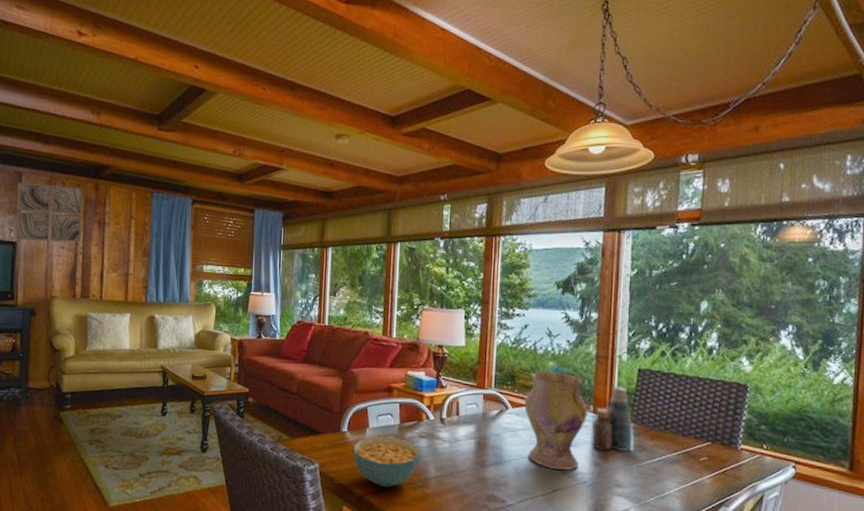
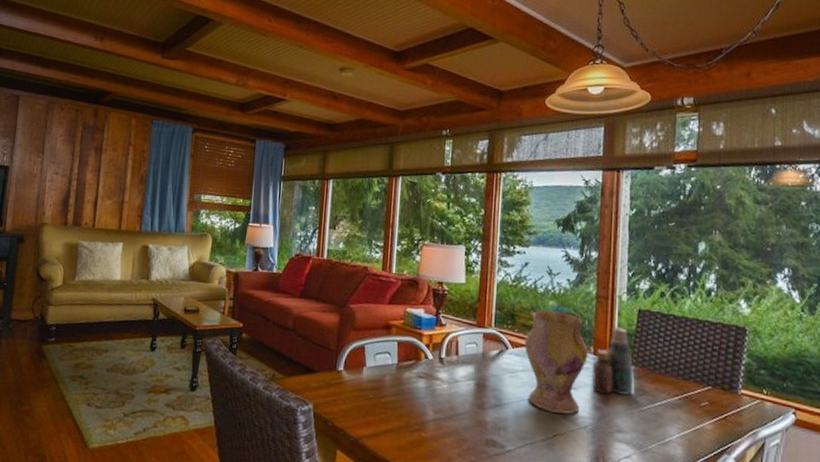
wall art: present [16,182,83,243] -> none [9,106,81,168]
cereal bowl: present [353,436,420,487] -> none [349,376,418,431]

